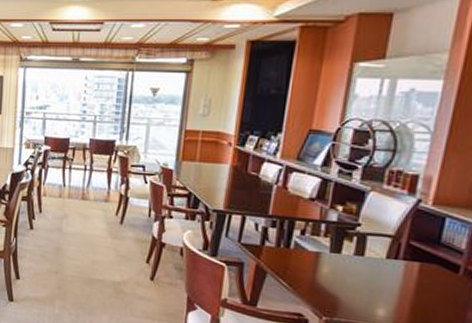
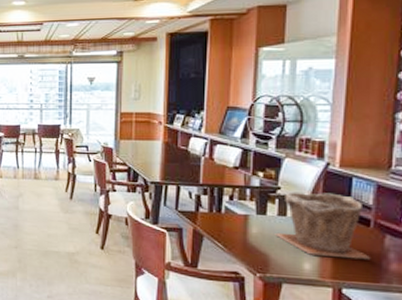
plant pot: none [348,229,456,310] -> present [275,192,371,260]

